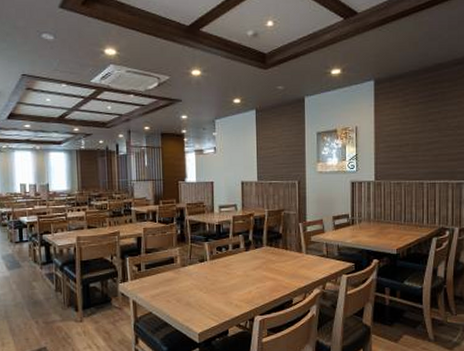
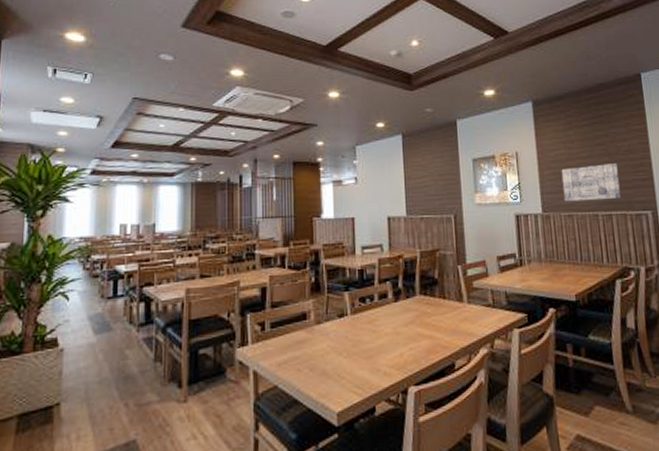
wall art: none [395,138,447,171] -> present [561,164,621,202]

